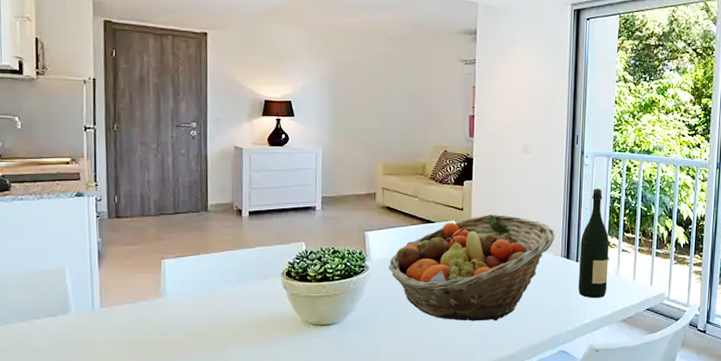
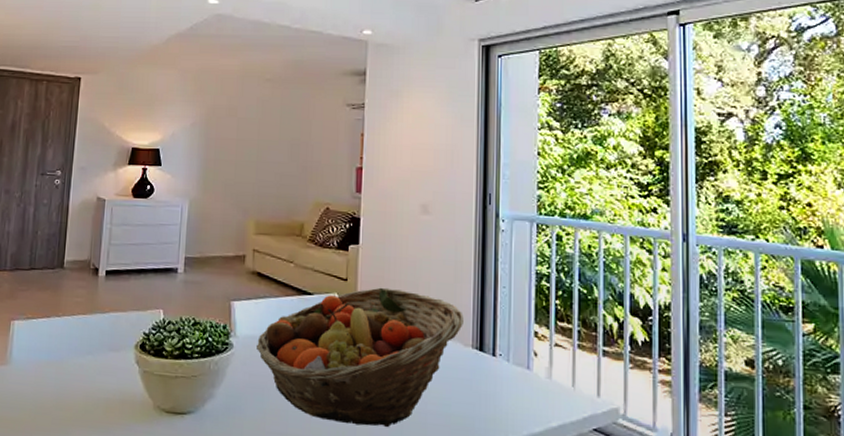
wine bottle: present [578,188,610,299] -> none [495,261,537,409]

